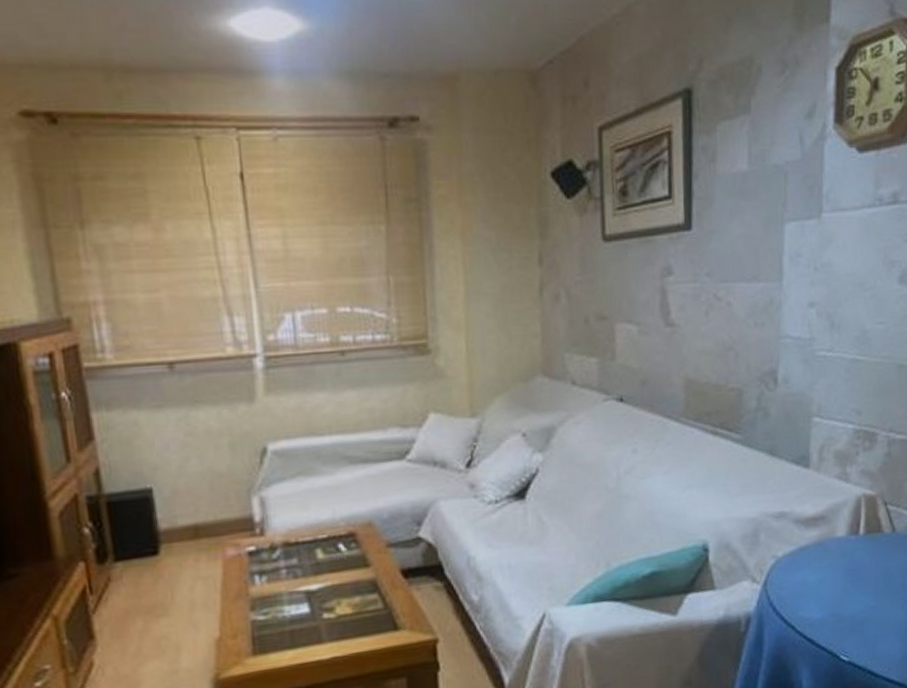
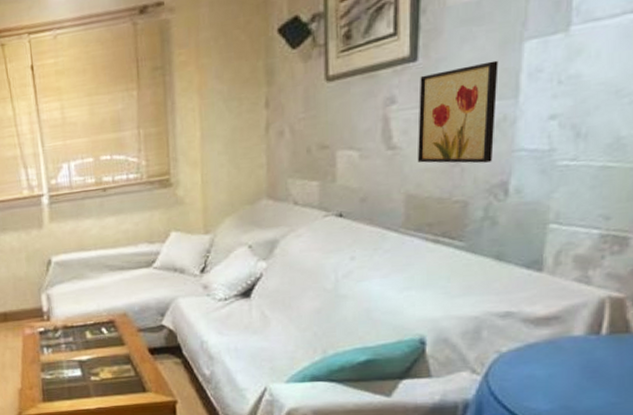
wall art: none [694,239,765,349] -> present [417,60,499,164]

